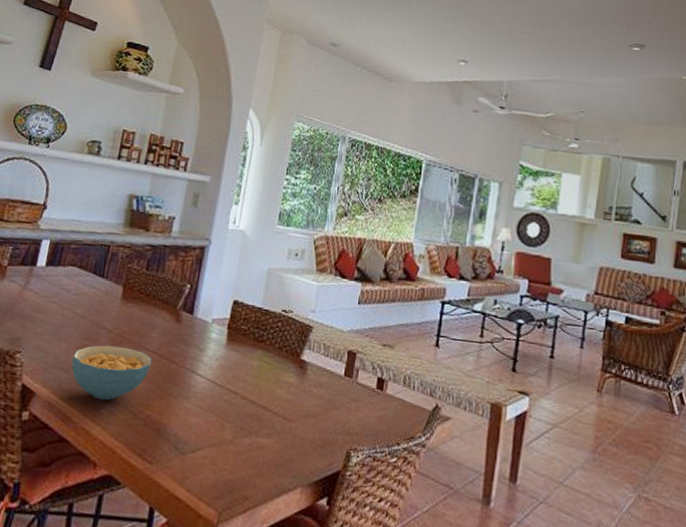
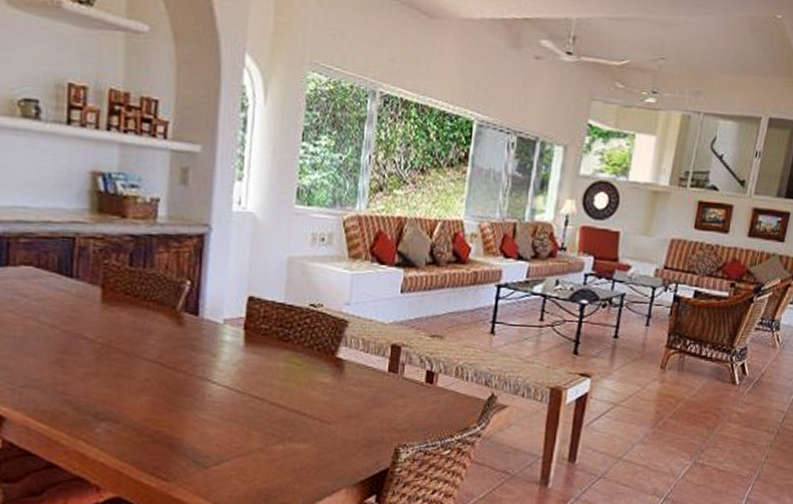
cereal bowl: present [72,345,152,401] -> none [47,357,152,419]

